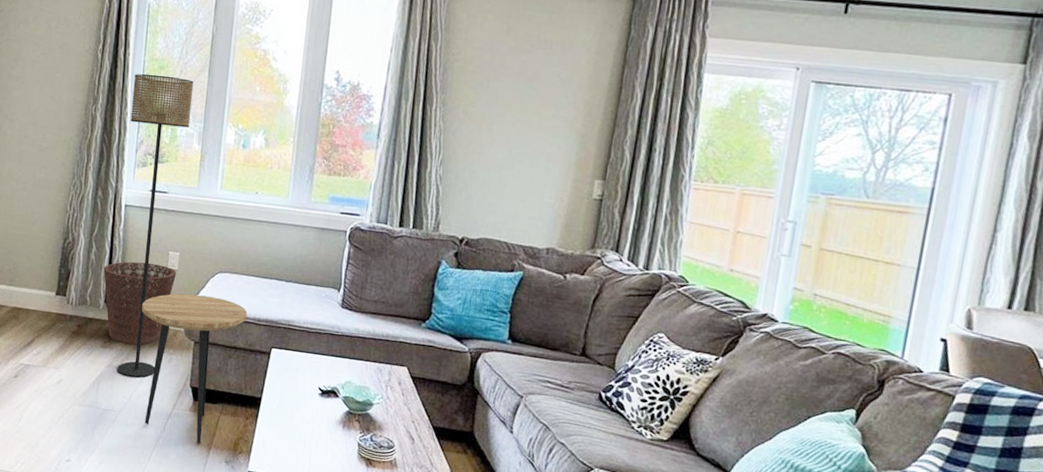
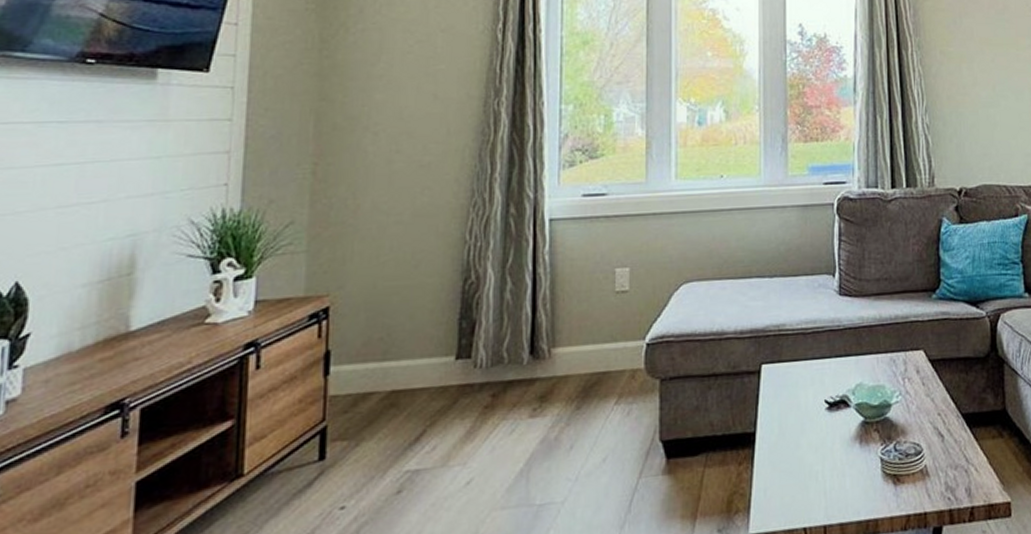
basket: present [103,261,177,345] -> none [525,288,628,405]
floor lamp: present [117,73,194,378] -> none [548,51,629,449]
side table: present [142,293,248,444] -> none [584,315,726,517]

